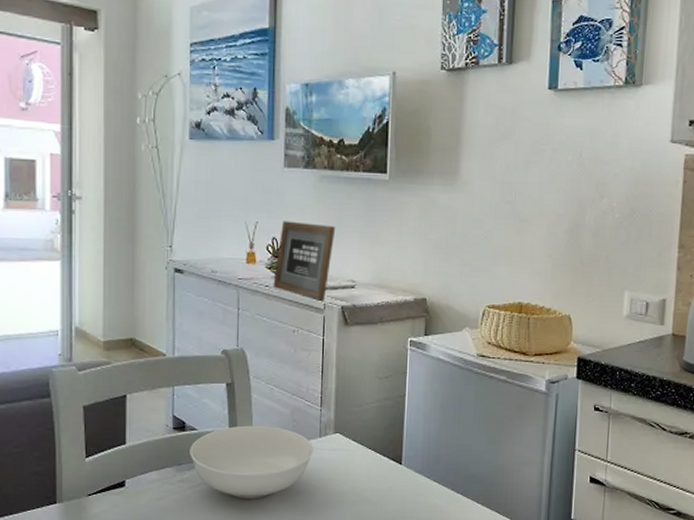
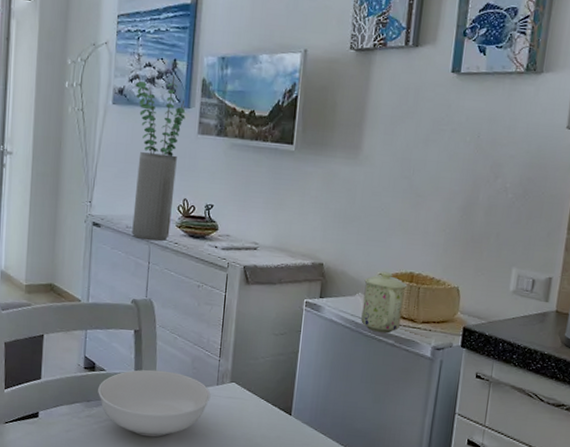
vase: none [213,104,270,285] -> present [132,73,186,242]
picture frame: present [273,221,336,302] -> none [181,184,243,261]
mug: none [470,303,516,369] -> present [361,271,407,334]

